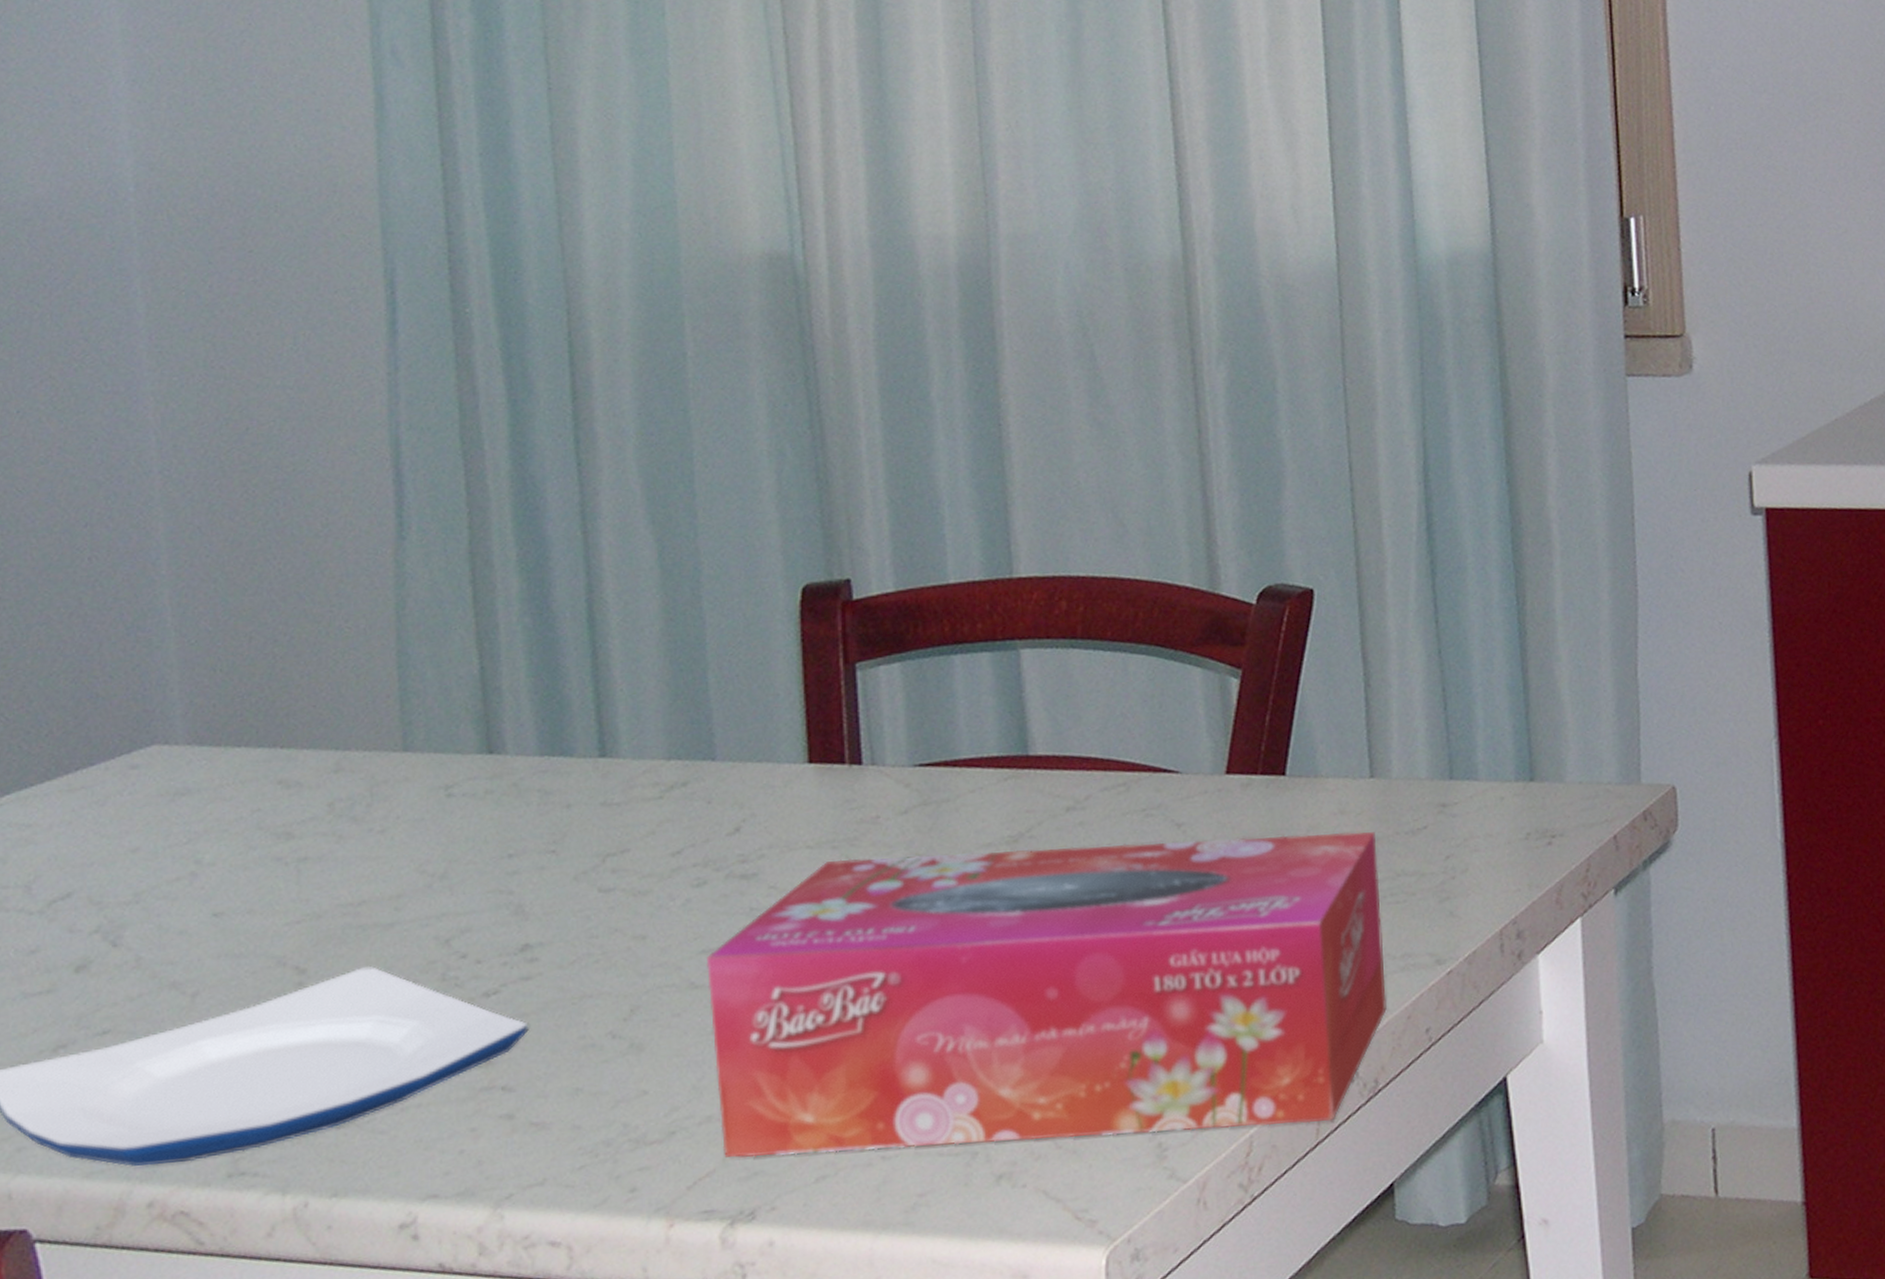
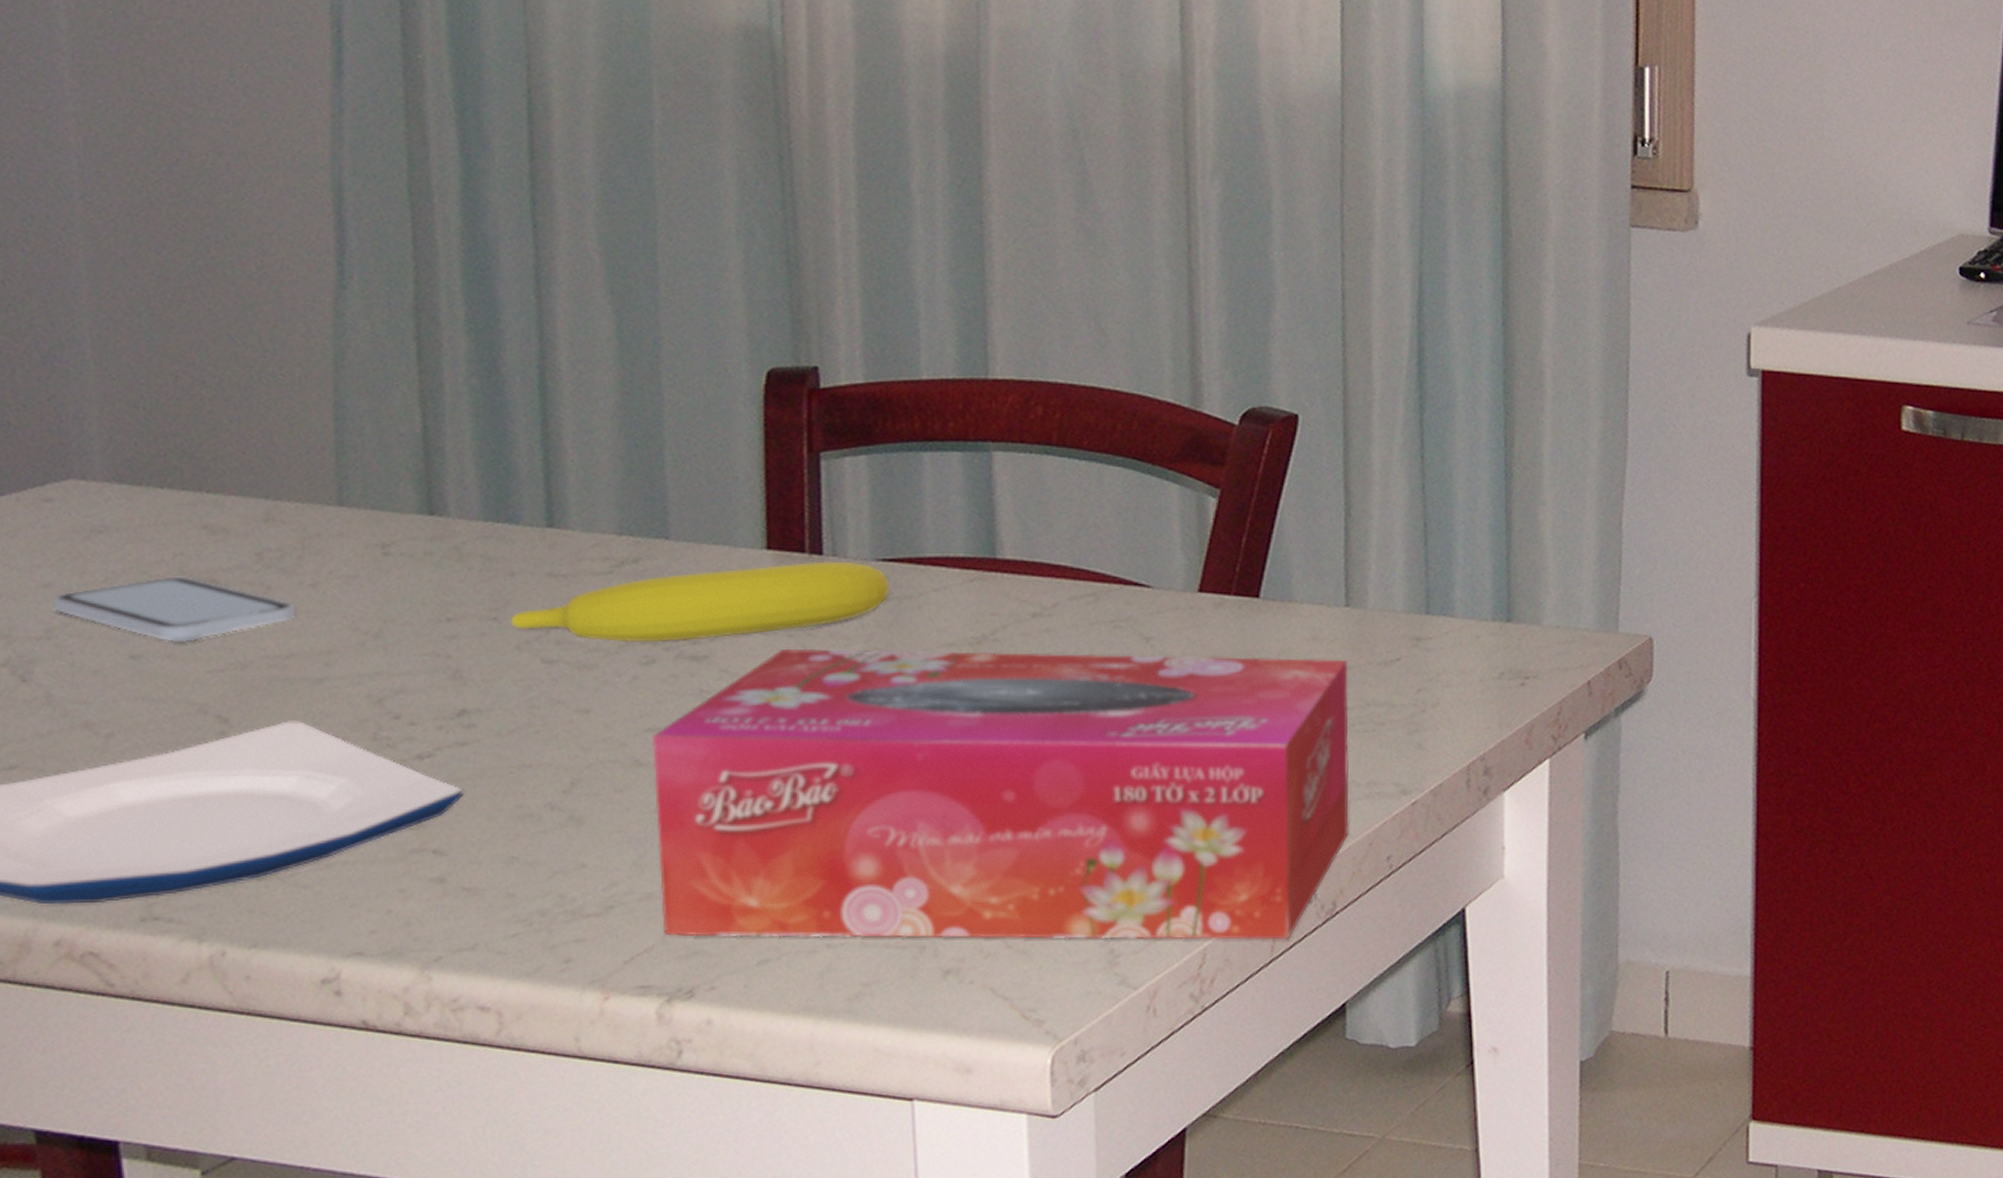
smartphone: none [141,831,367,899] -> present [53,576,297,643]
fruit: none [568,769,928,867] -> present [510,561,890,643]

